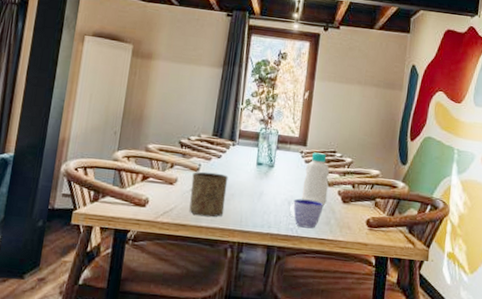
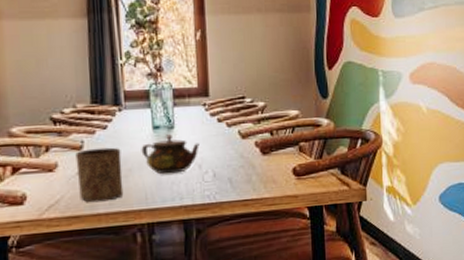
teapot: none [244,171,292,205] -> present [141,134,199,174]
cup: present [290,198,324,229] -> none [202,158,241,192]
bottle: present [301,152,329,206] -> none [212,101,244,163]

